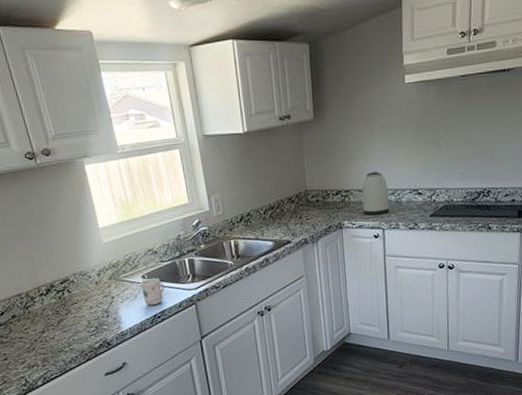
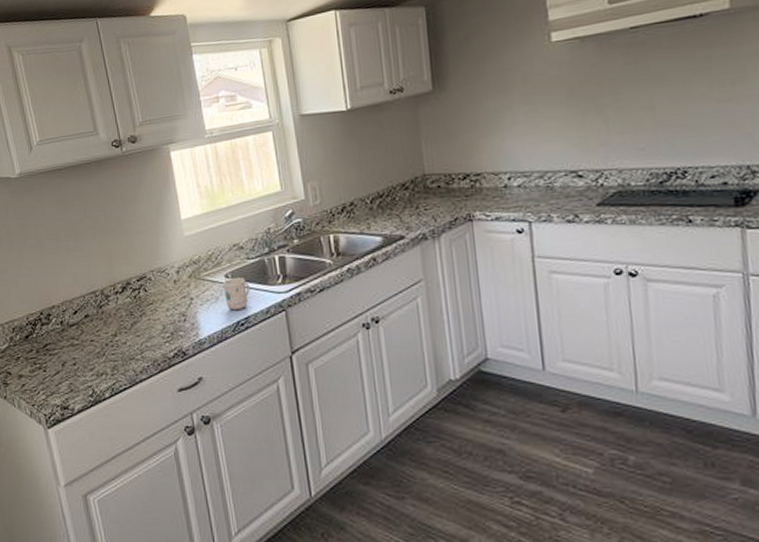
kettle: present [362,172,390,216] -> none [498,150,538,205]

